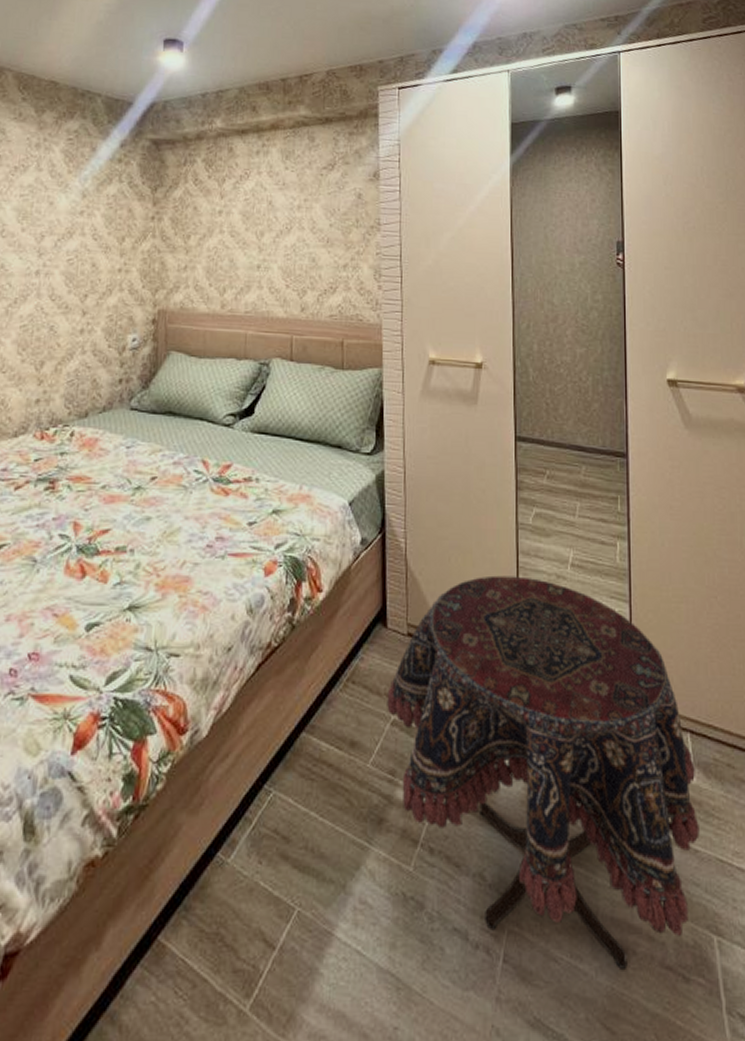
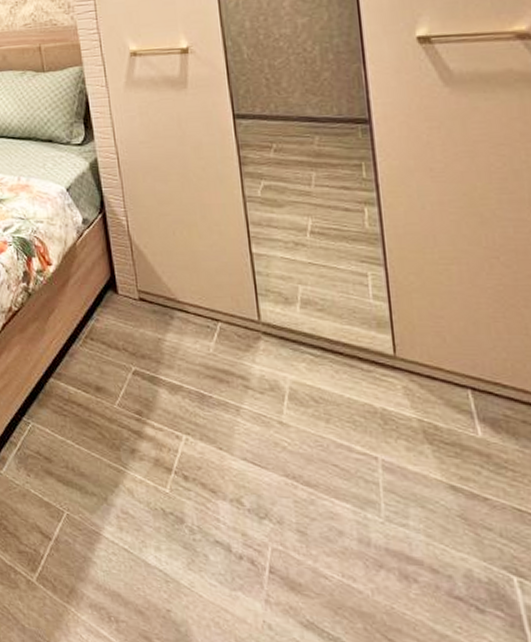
side table: present [387,575,700,969] -> none [125,245,489,593]

